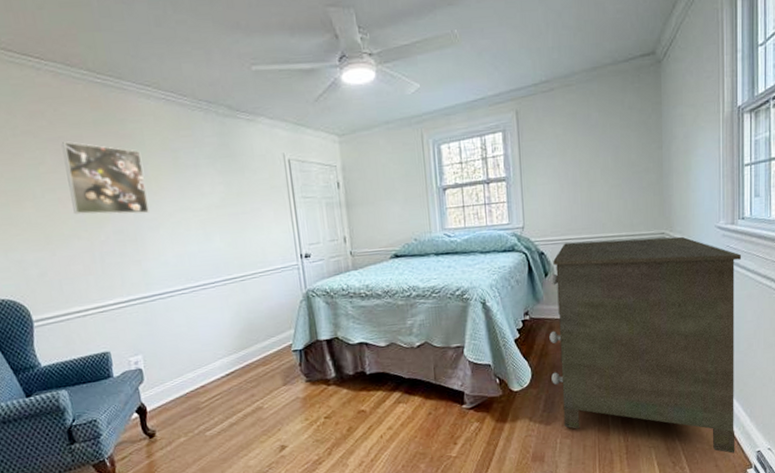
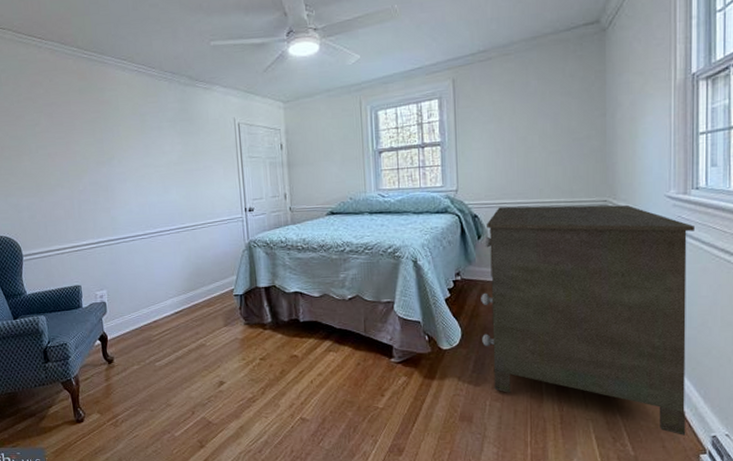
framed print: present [61,141,149,215] -> none [53,106,119,169]

